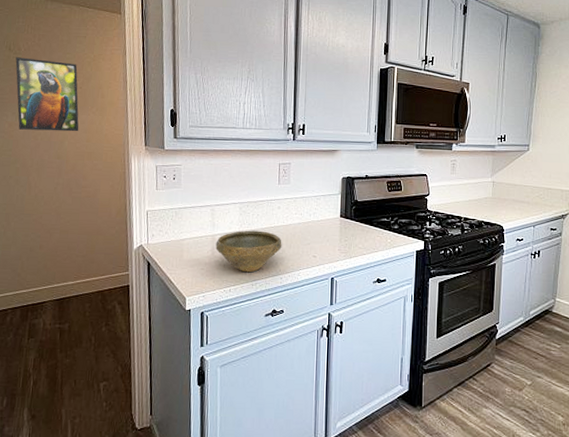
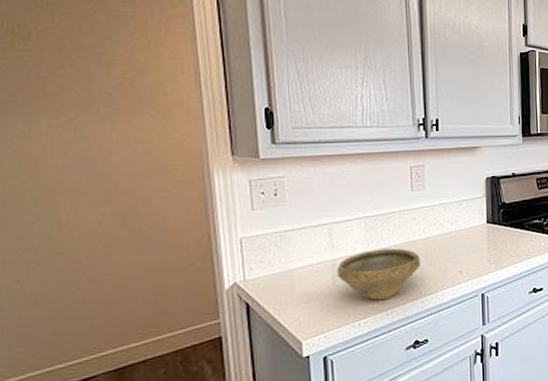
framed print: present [15,57,79,132] -> none [23,44,133,144]

